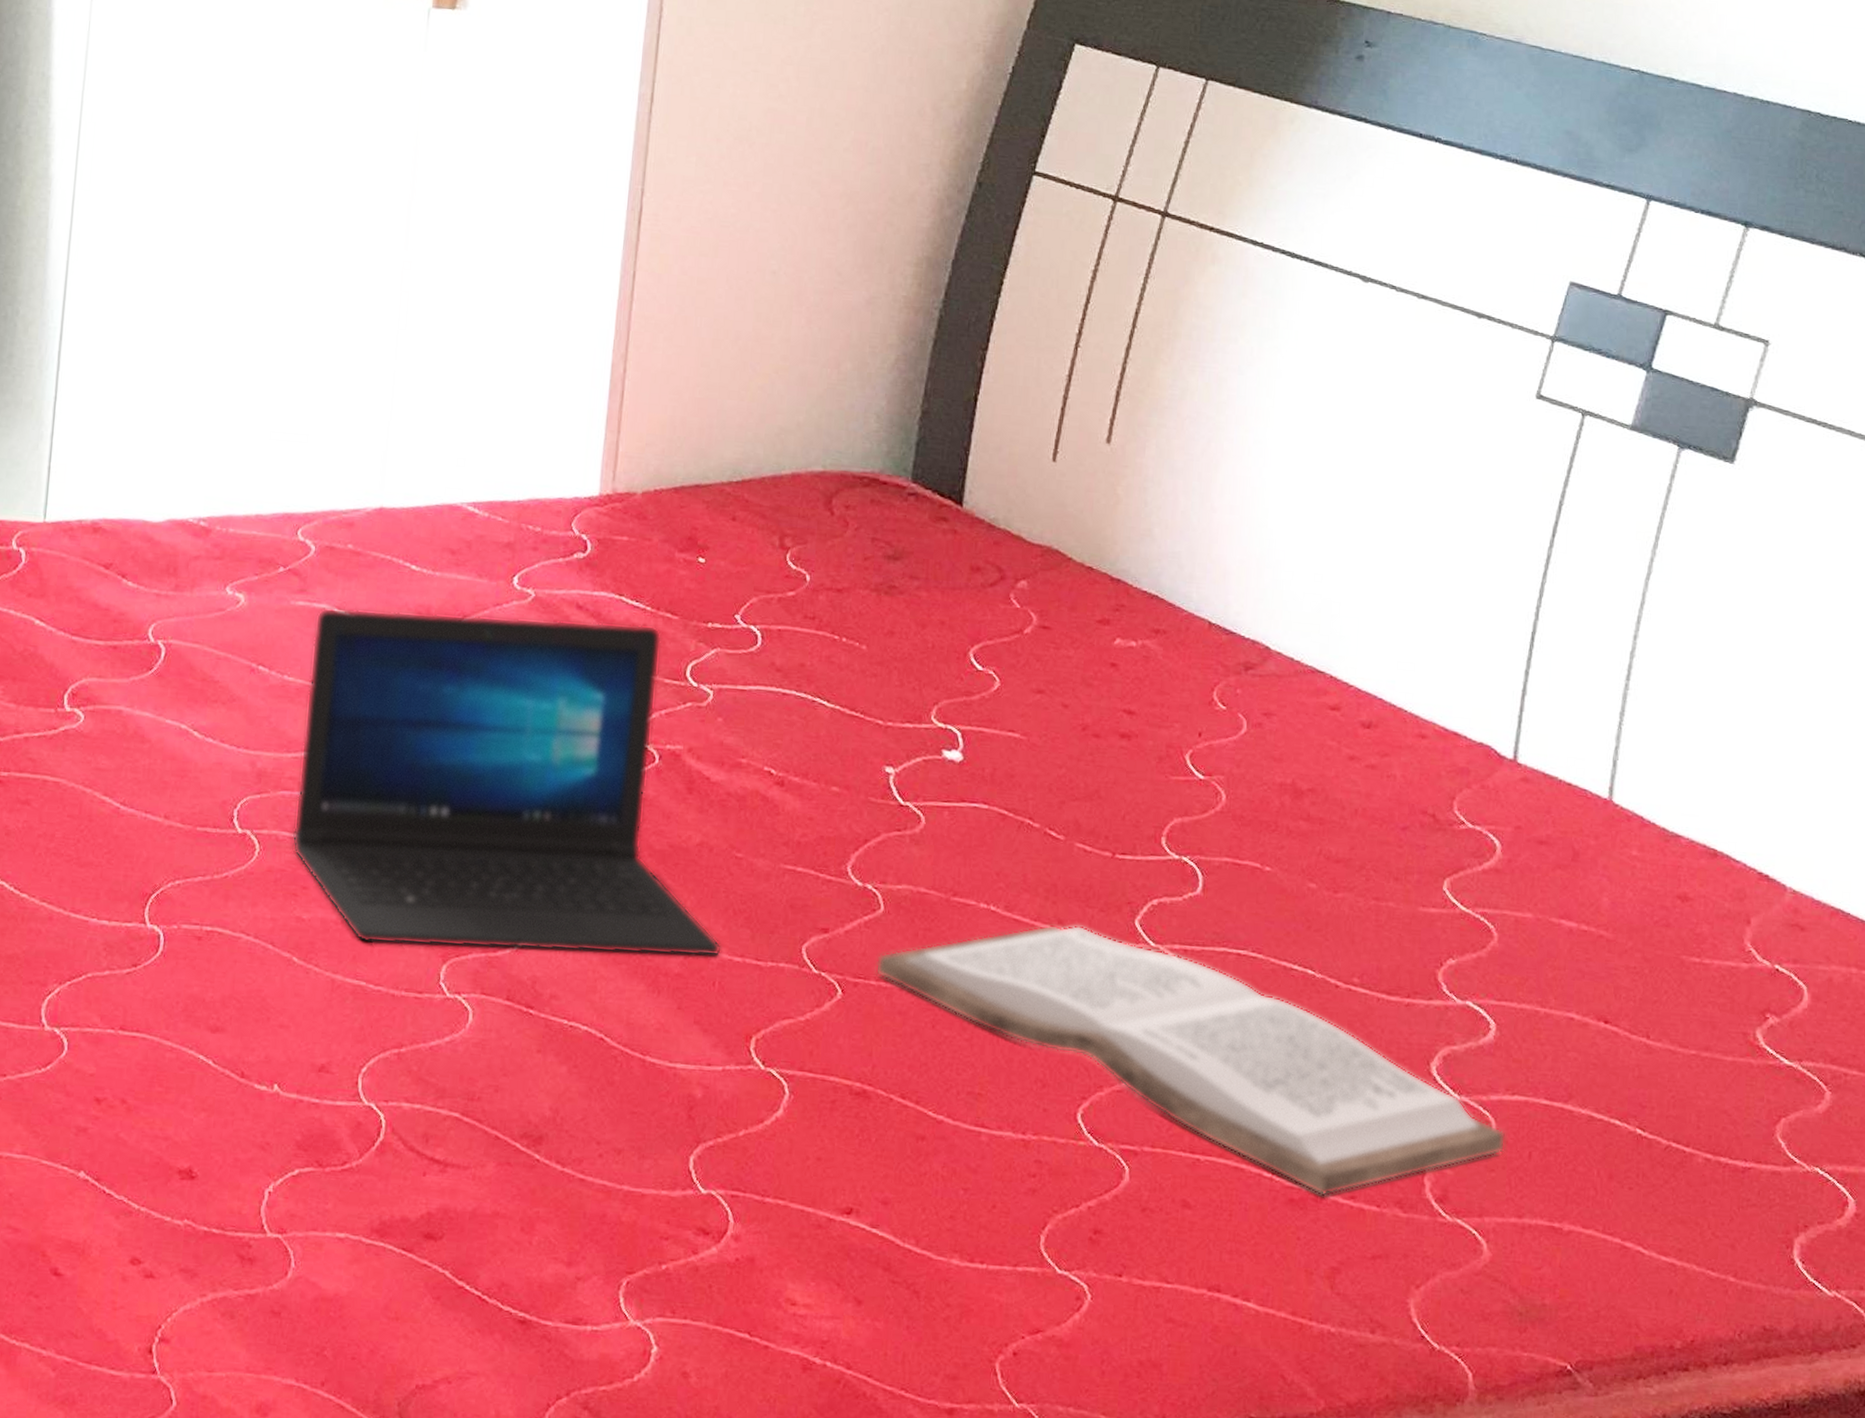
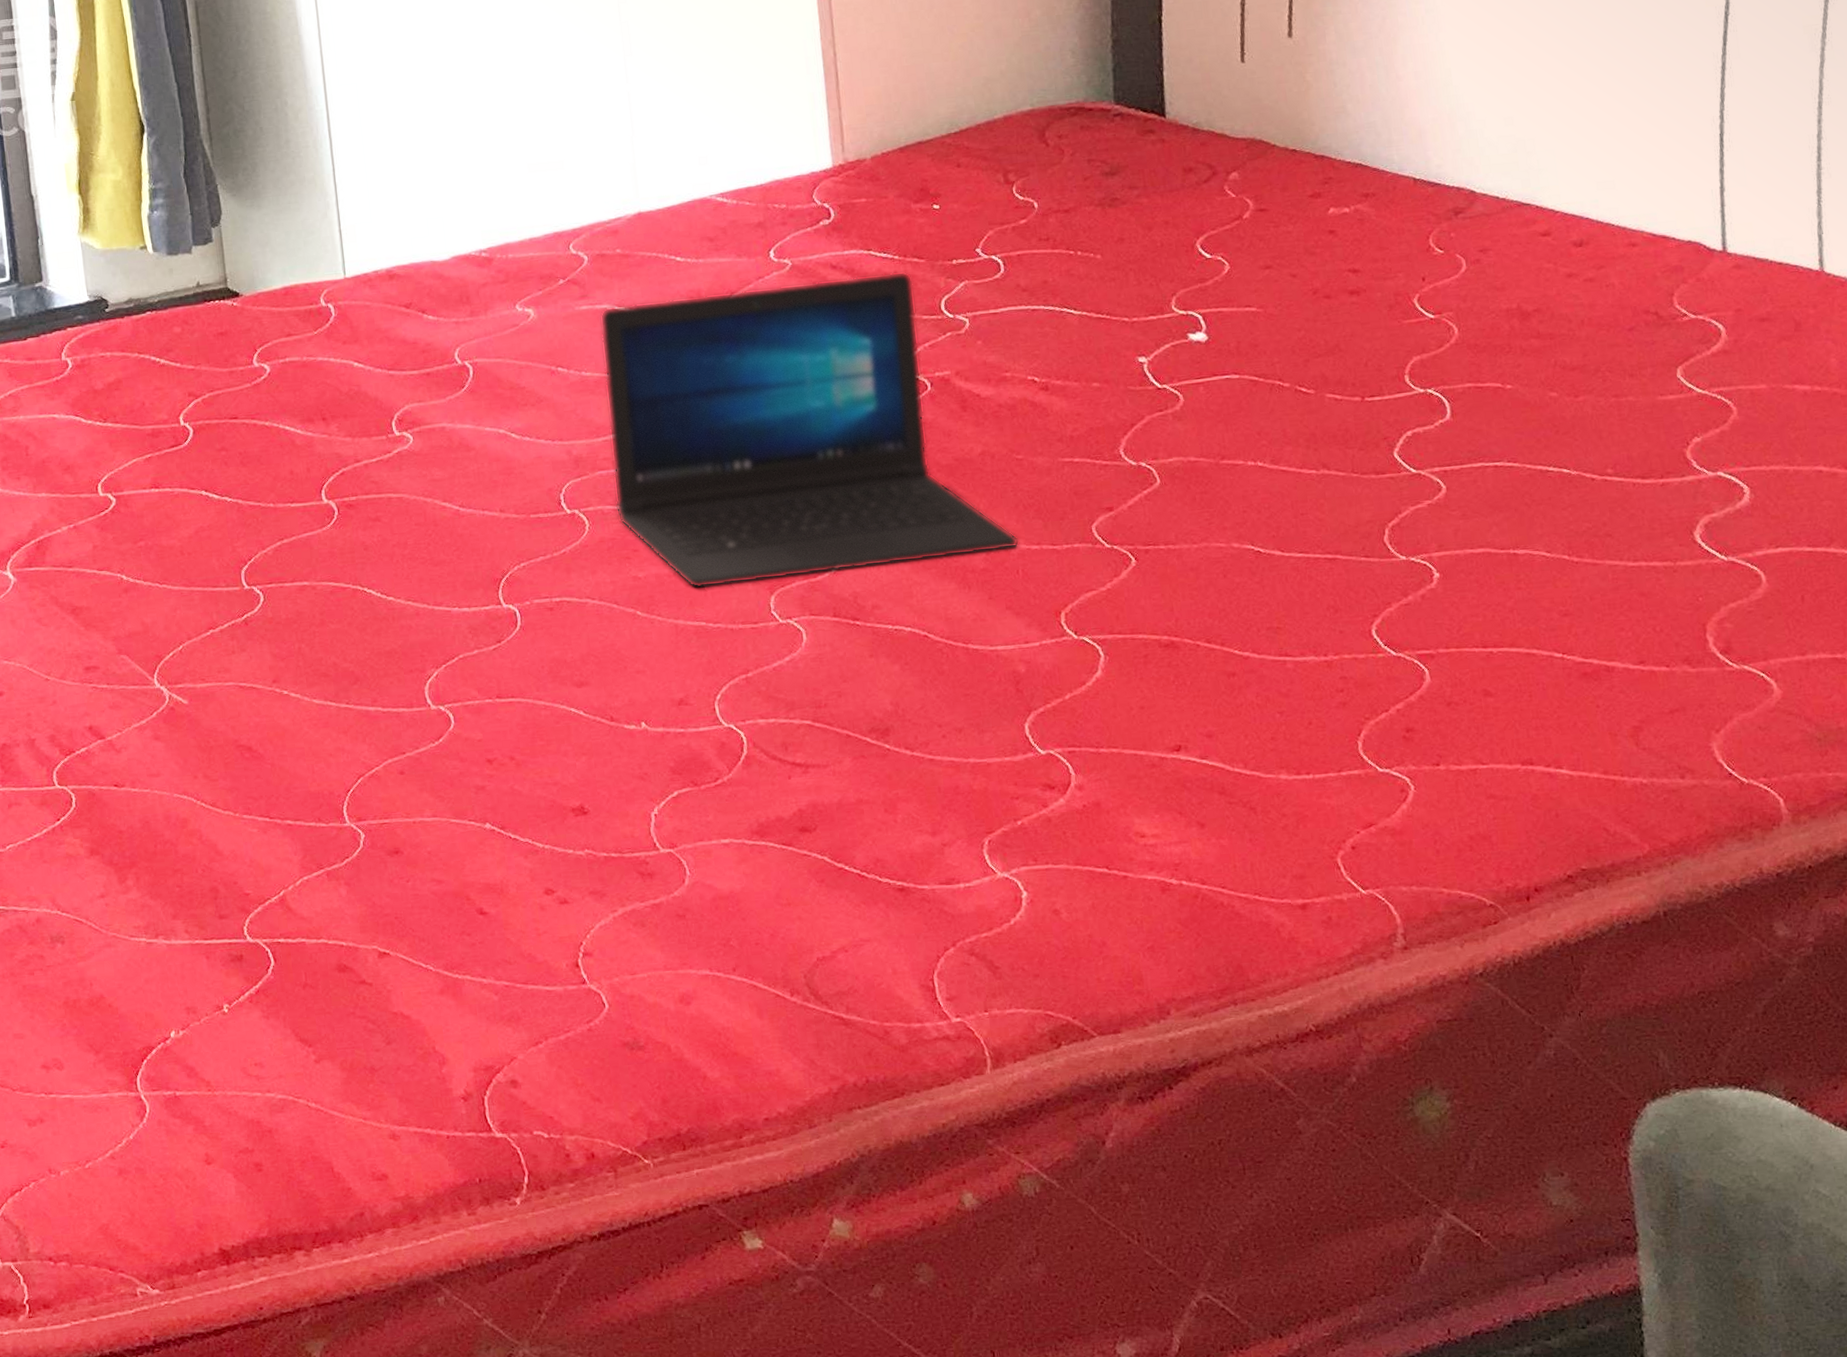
book: present [875,924,1506,1196] -> none [1161,465,1778,665]

